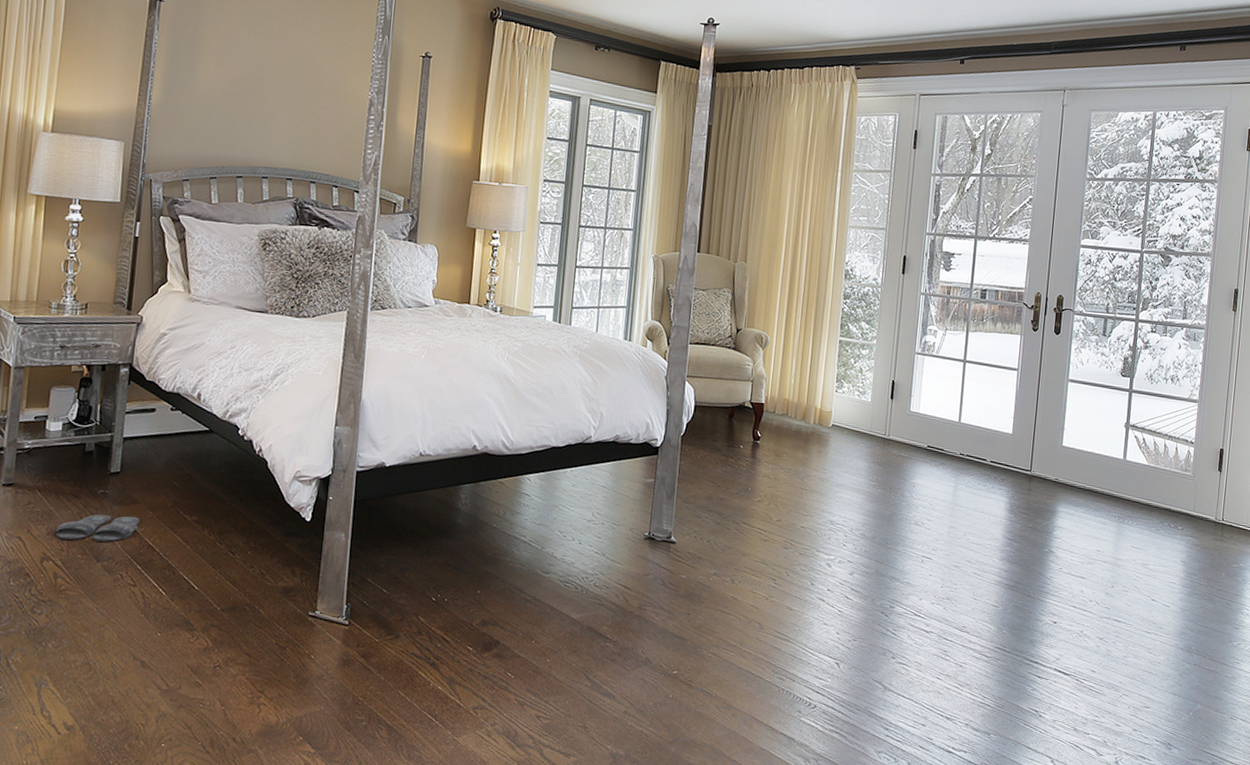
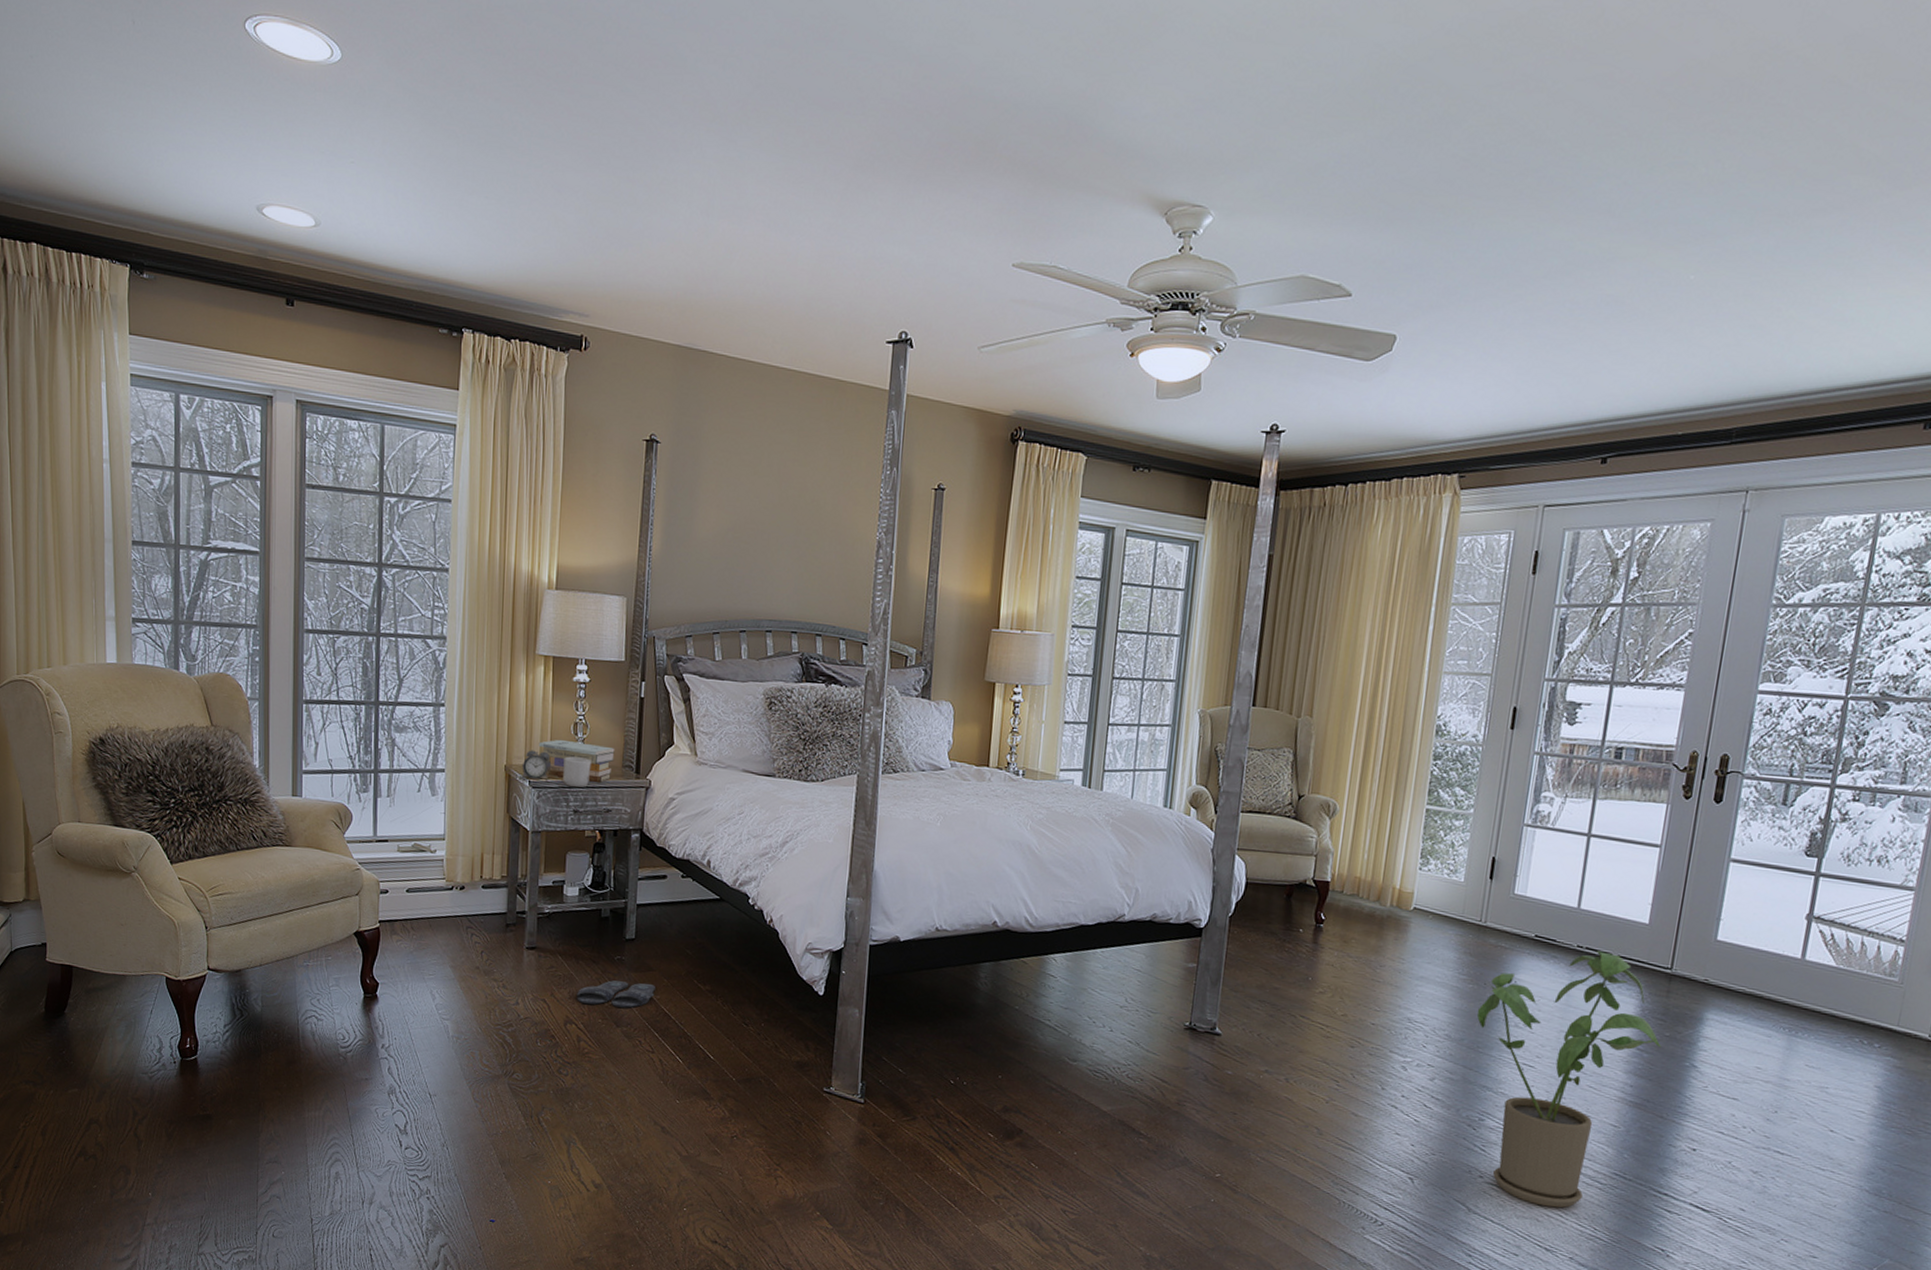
alarm clock: none [5,286,39,317] -> present [521,750,552,781]
books: none [26,276,107,320] -> present [538,739,615,784]
mug: none [50,293,82,324] -> present [563,756,592,788]
house plant: none [885,458,1026,681] -> present [1477,951,1661,1208]

